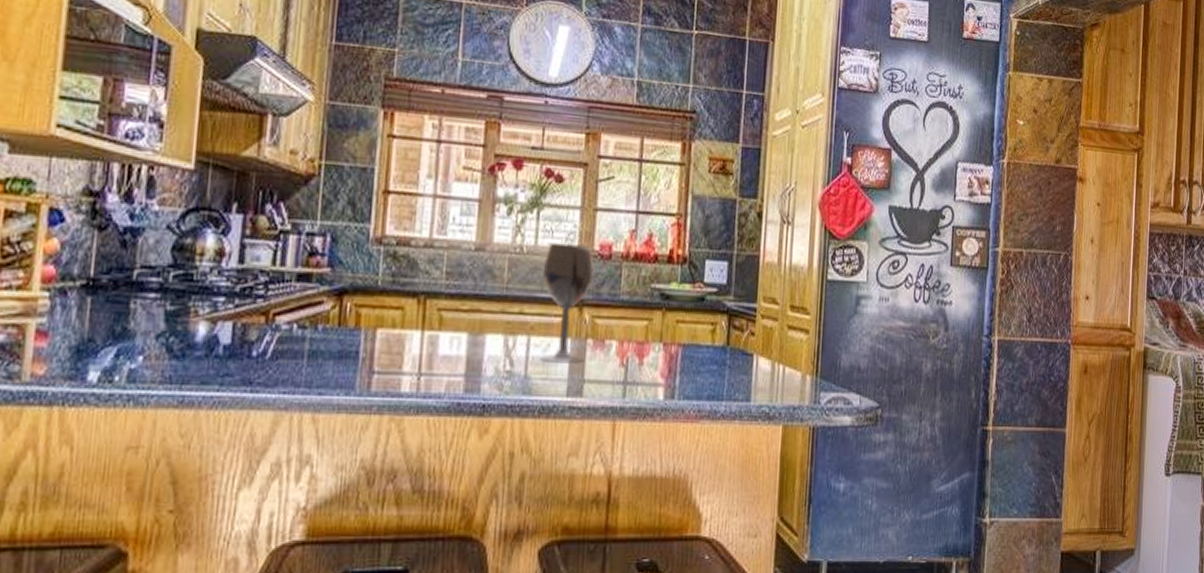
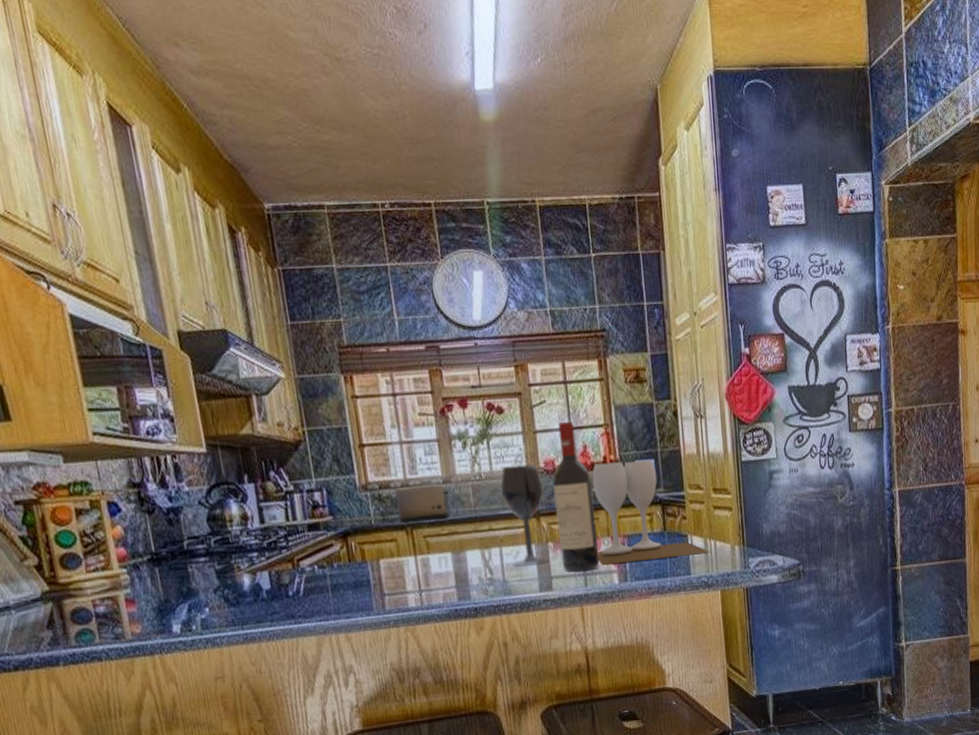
toaster: none [412,248,481,292] -> present [395,484,450,523]
wine bottle: none [599,203,652,380] -> present [552,421,600,573]
wineglass: none [644,256,777,379] -> present [592,459,711,565]

